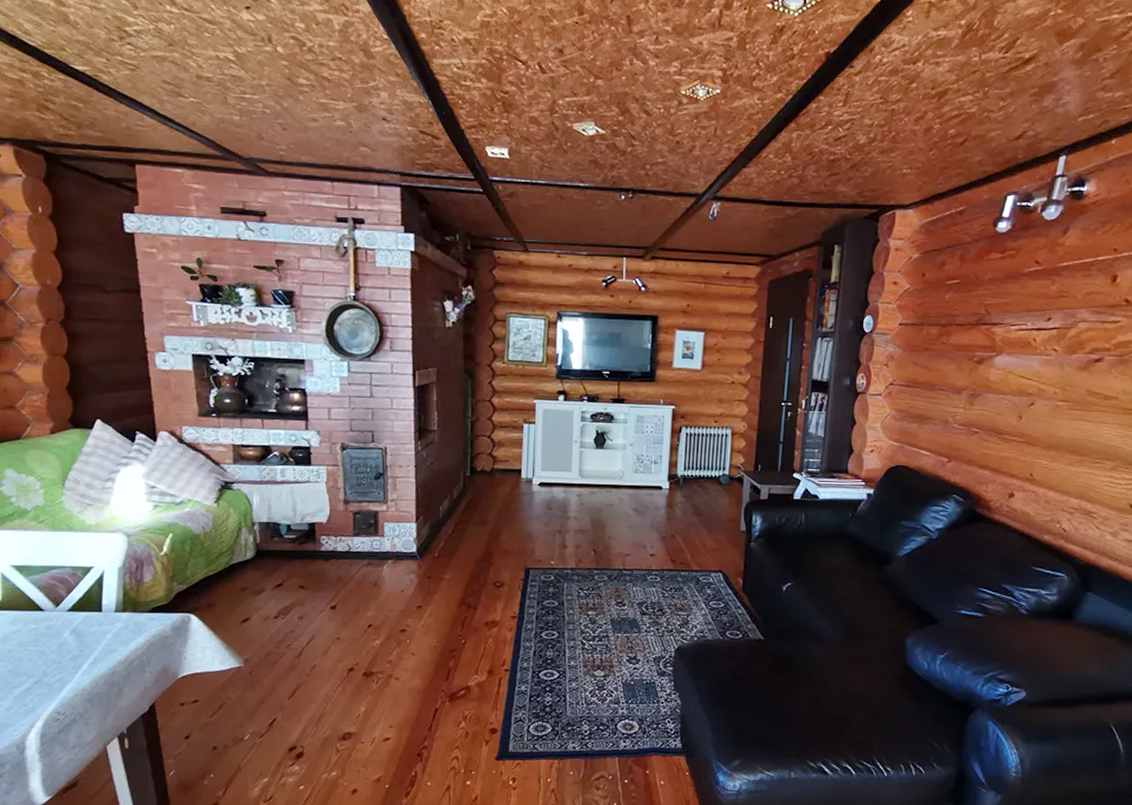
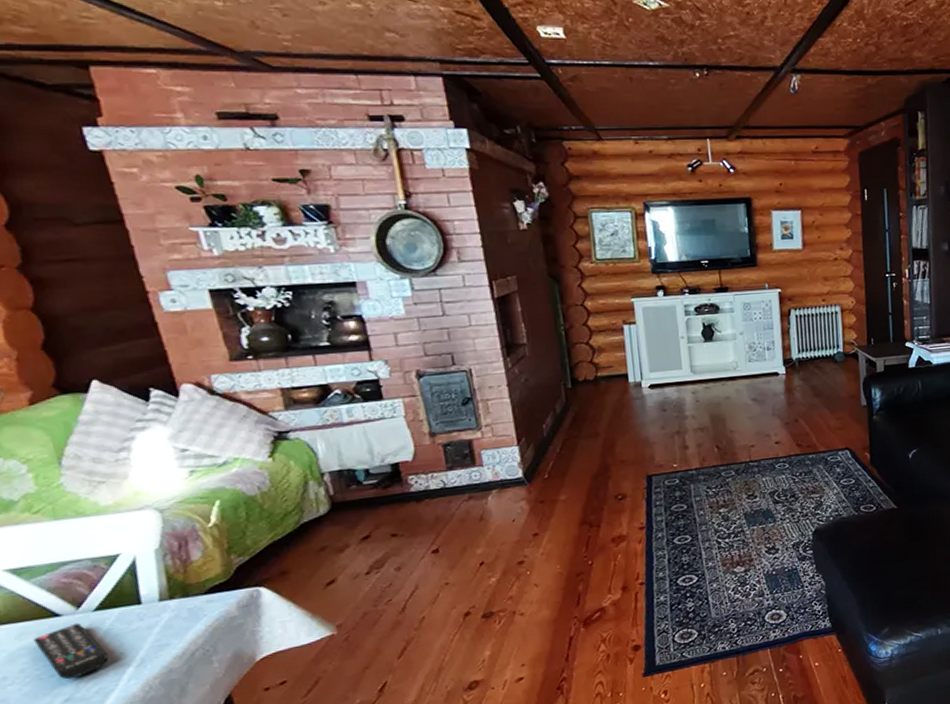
remote control: none [22,618,71,665] -> present [33,622,108,680]

